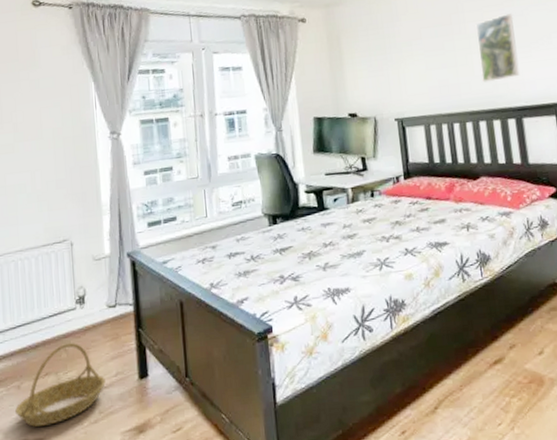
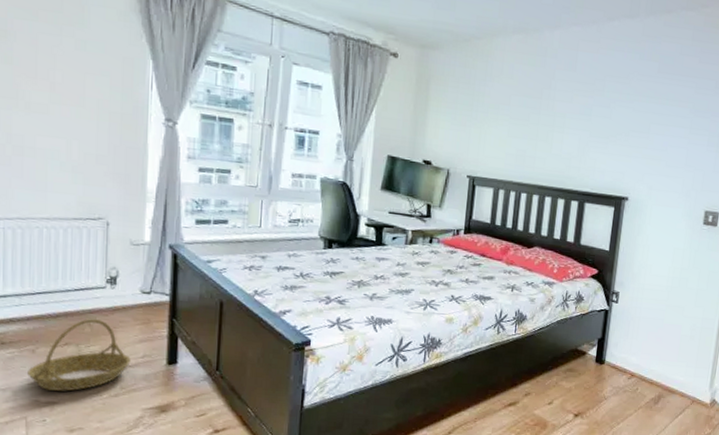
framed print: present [475,14,520,83] -> none [557,102,600,164]

